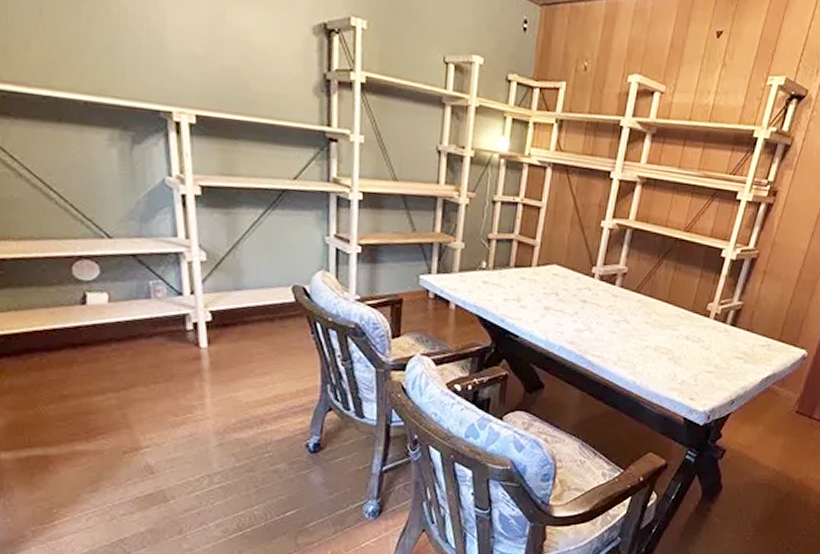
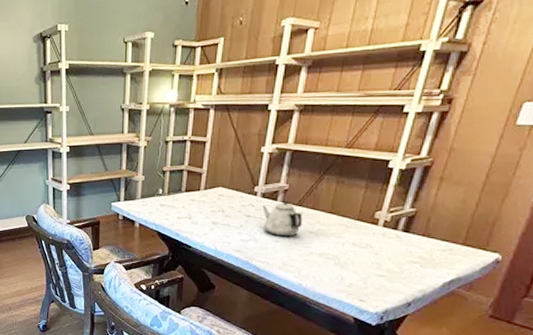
teapot: none [599,286,640,328] -> present [262,201,303,237]

